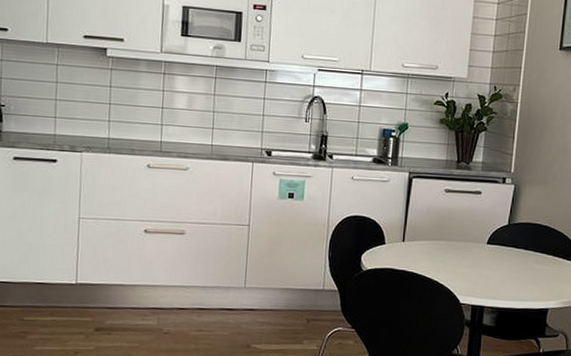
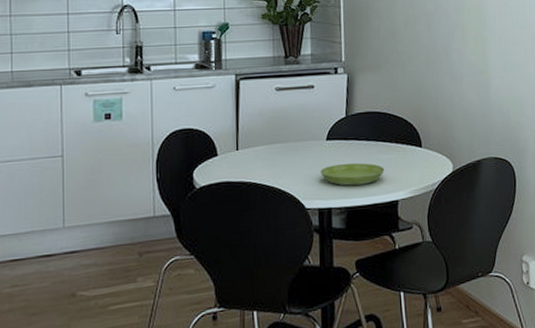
saucer: none [478,267,539,290] -> present [320,163,385,186]

